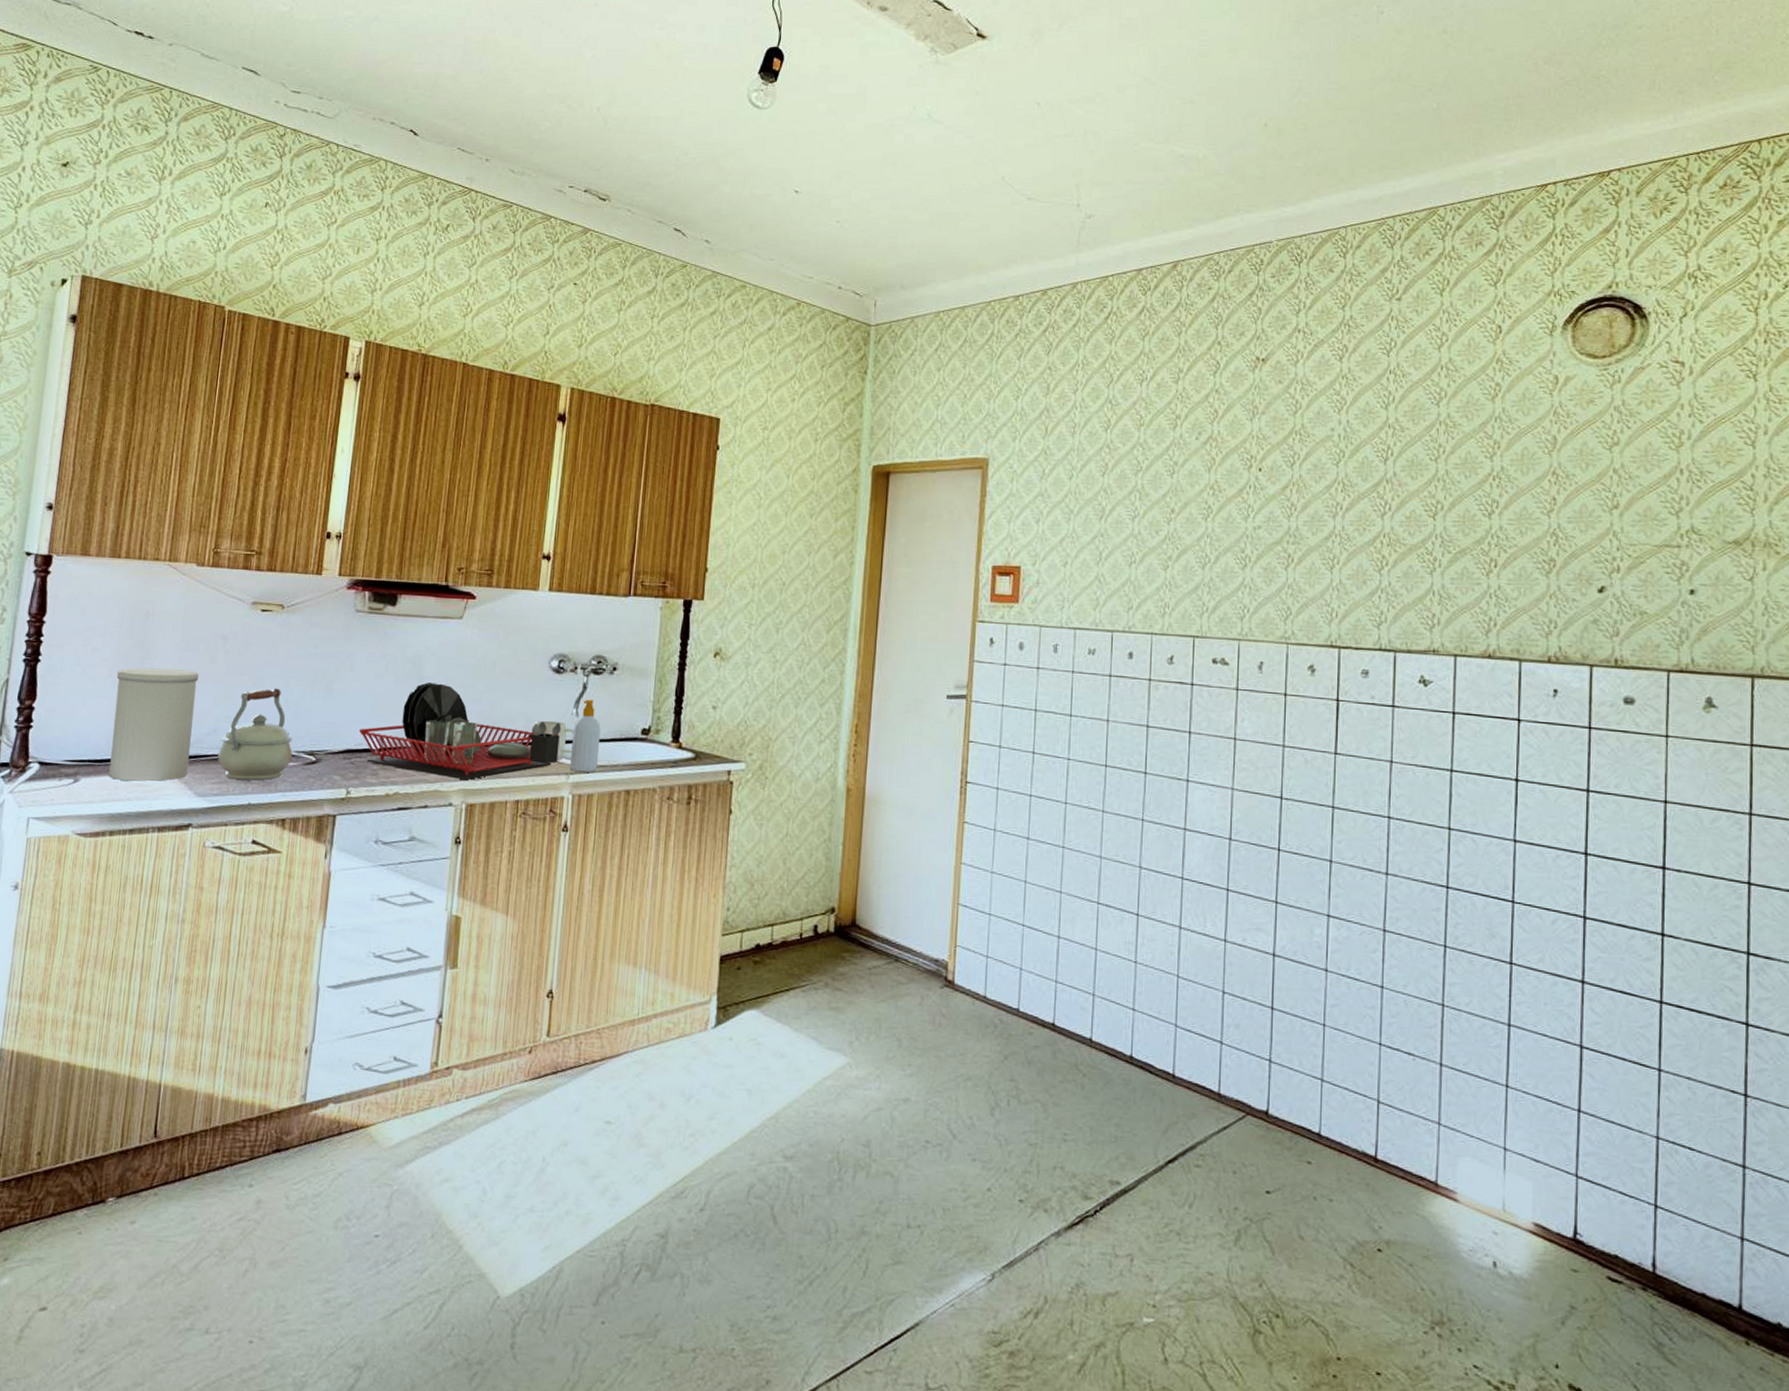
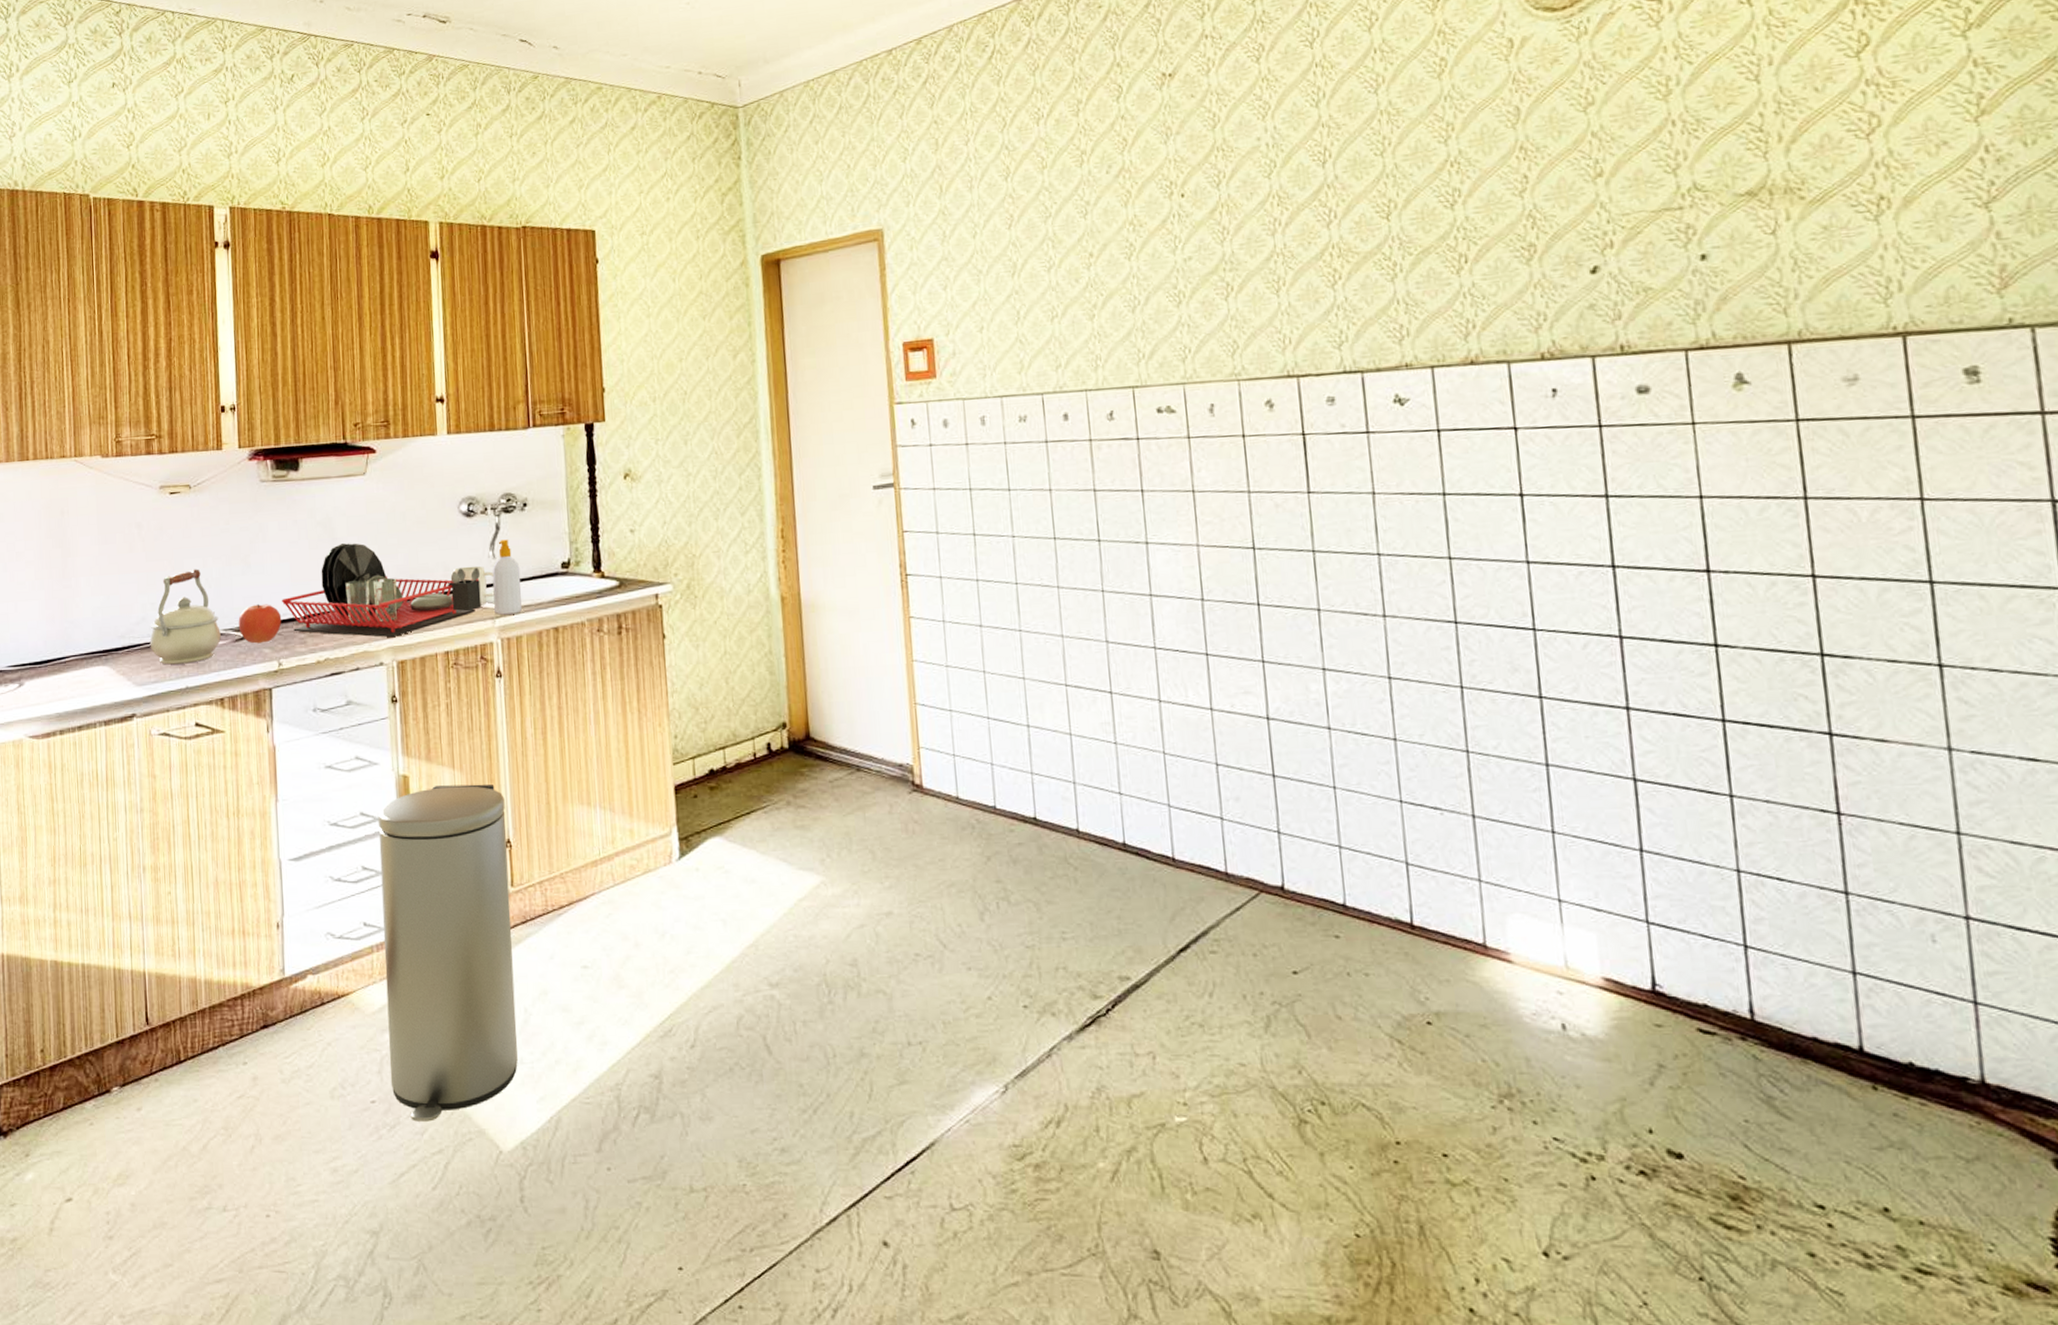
canister: present [109,667,199,782] -> none [43,562,125,679]
fruit: none [311,730,357,770] -> present [238,603,282,644]
pedal bin: none [397,930,553,1261] -> present [377,784,518,1122]

